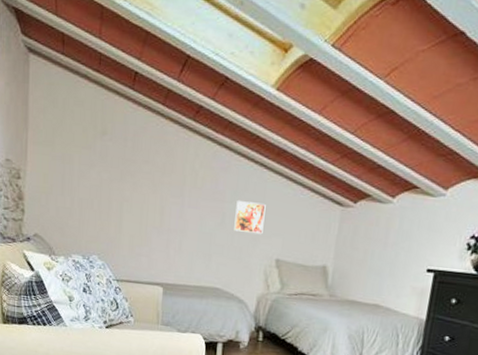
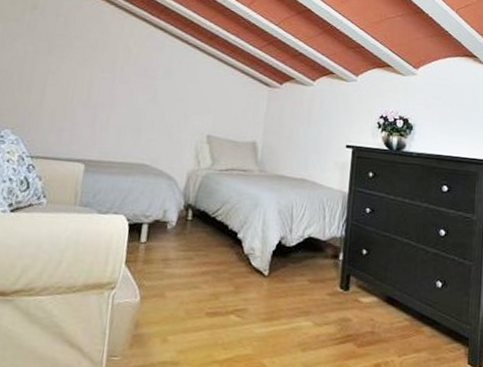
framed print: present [234,201,266,235] -> none [165,78,198,111]

